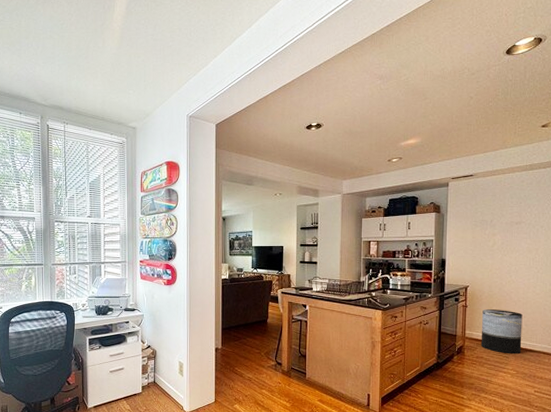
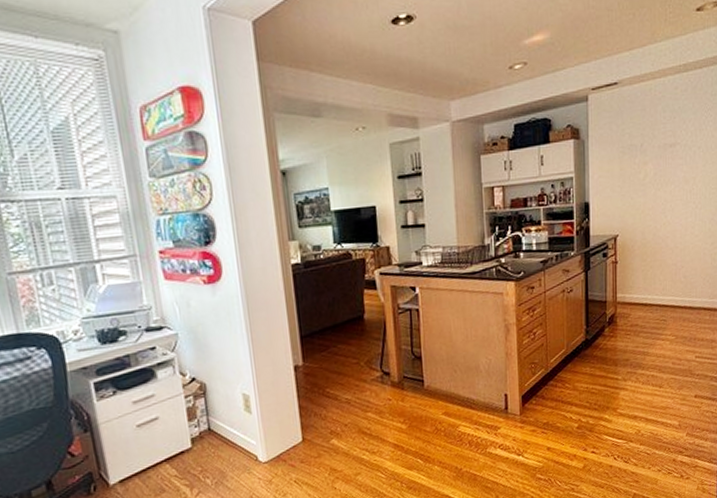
trash can: present [480,309,523,354] -> none [635,261,680,316]

